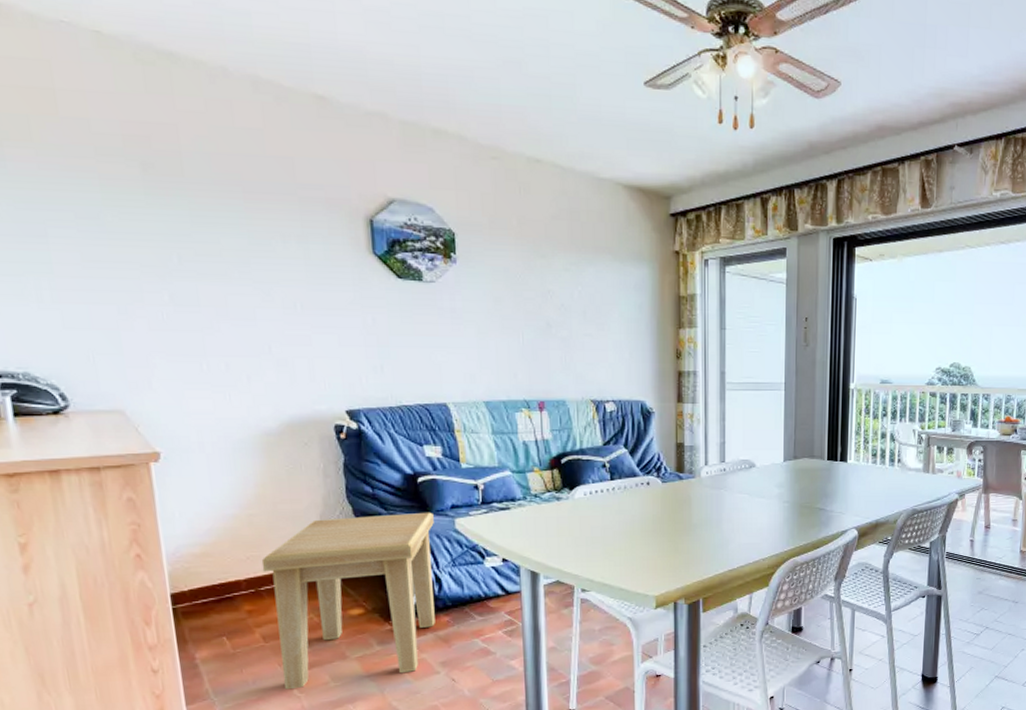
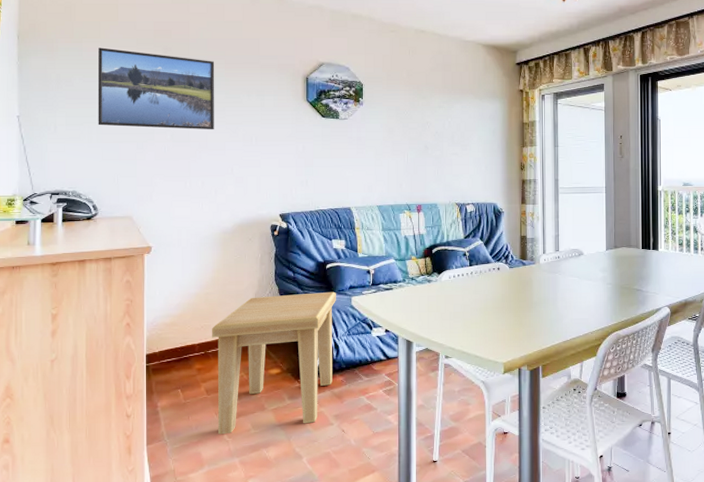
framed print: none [32,156,236,291] -> present [97,47,215,130]

